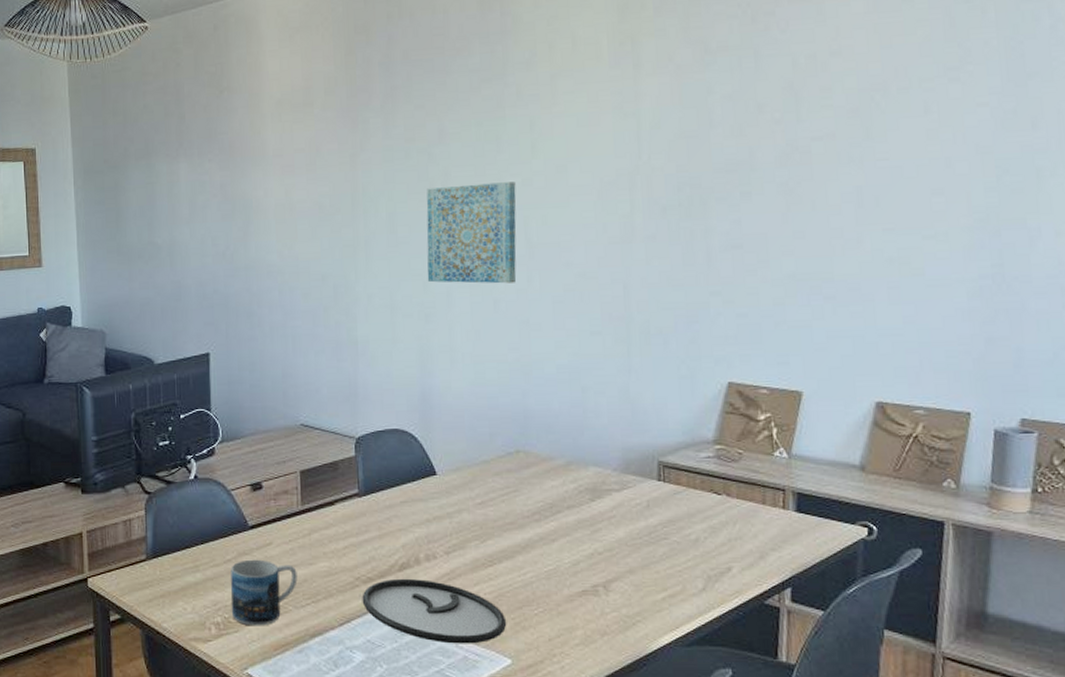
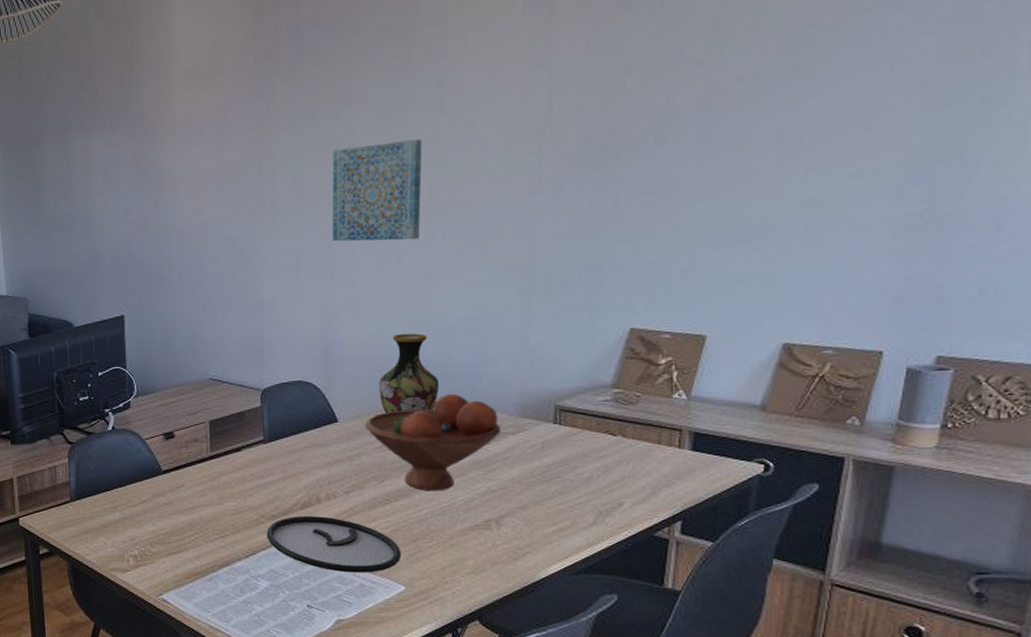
mug: present [230,559,298,626] -> none [146,500,207,558]
fruit bowl: none [465,446,604,553] -> present [365,393,500,492]
vase: none [479,380,541,466] -> present [379,333,440,413]

